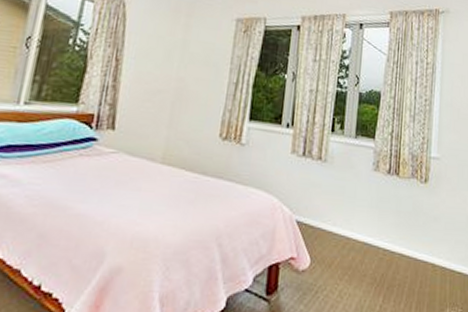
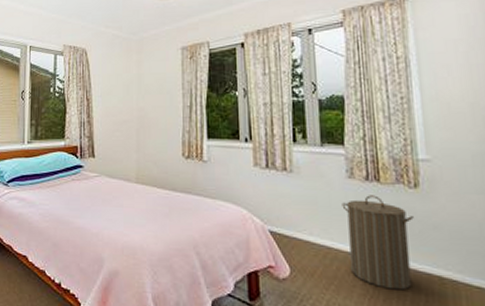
laundry hamper: none [364,188,421,278] -> present [341,195,414,290]

